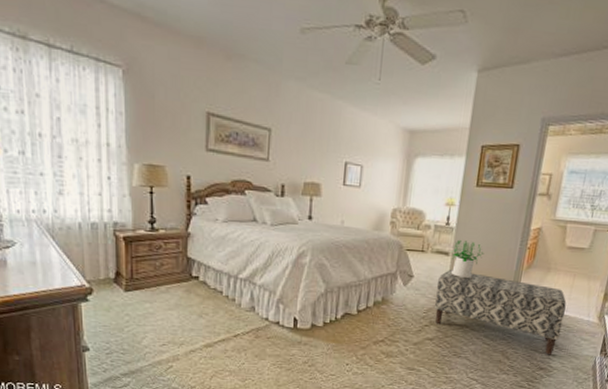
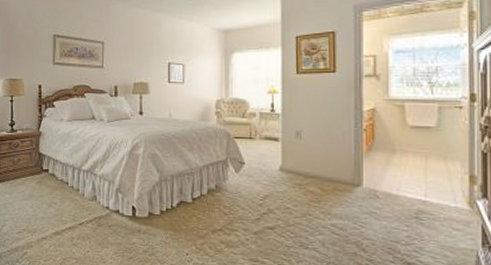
bench: present [435,269,567,355] -> none [270,154,424,248]
potted plant: present [450,240,484,279] -> none [280,126,316,164]

